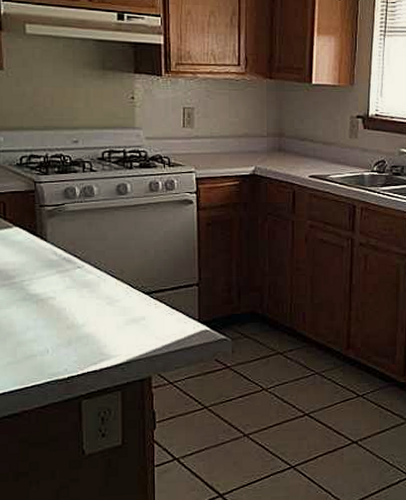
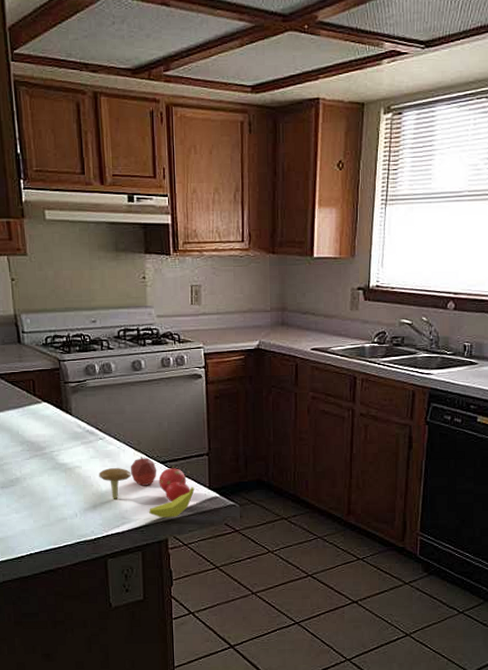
fruit: none [75,287,183,353] -> present [99,457,195,518]

